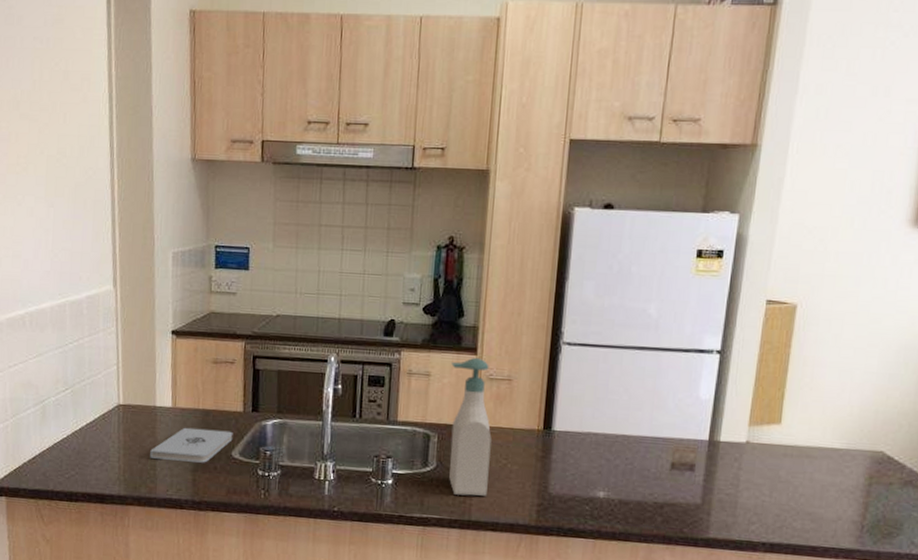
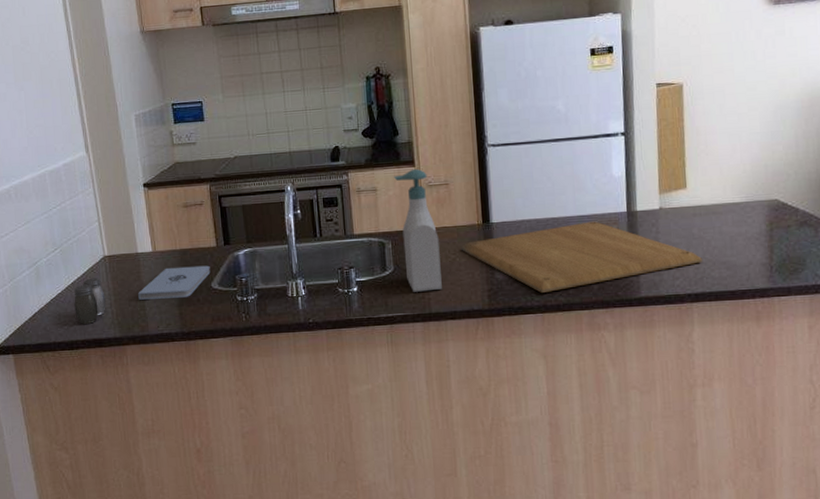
salt and pepper shaker: none [79,426,114,476] -> present [74,277,106,324]
chopping board: none [514,445,786,517] -> present [460,221,703,293]

